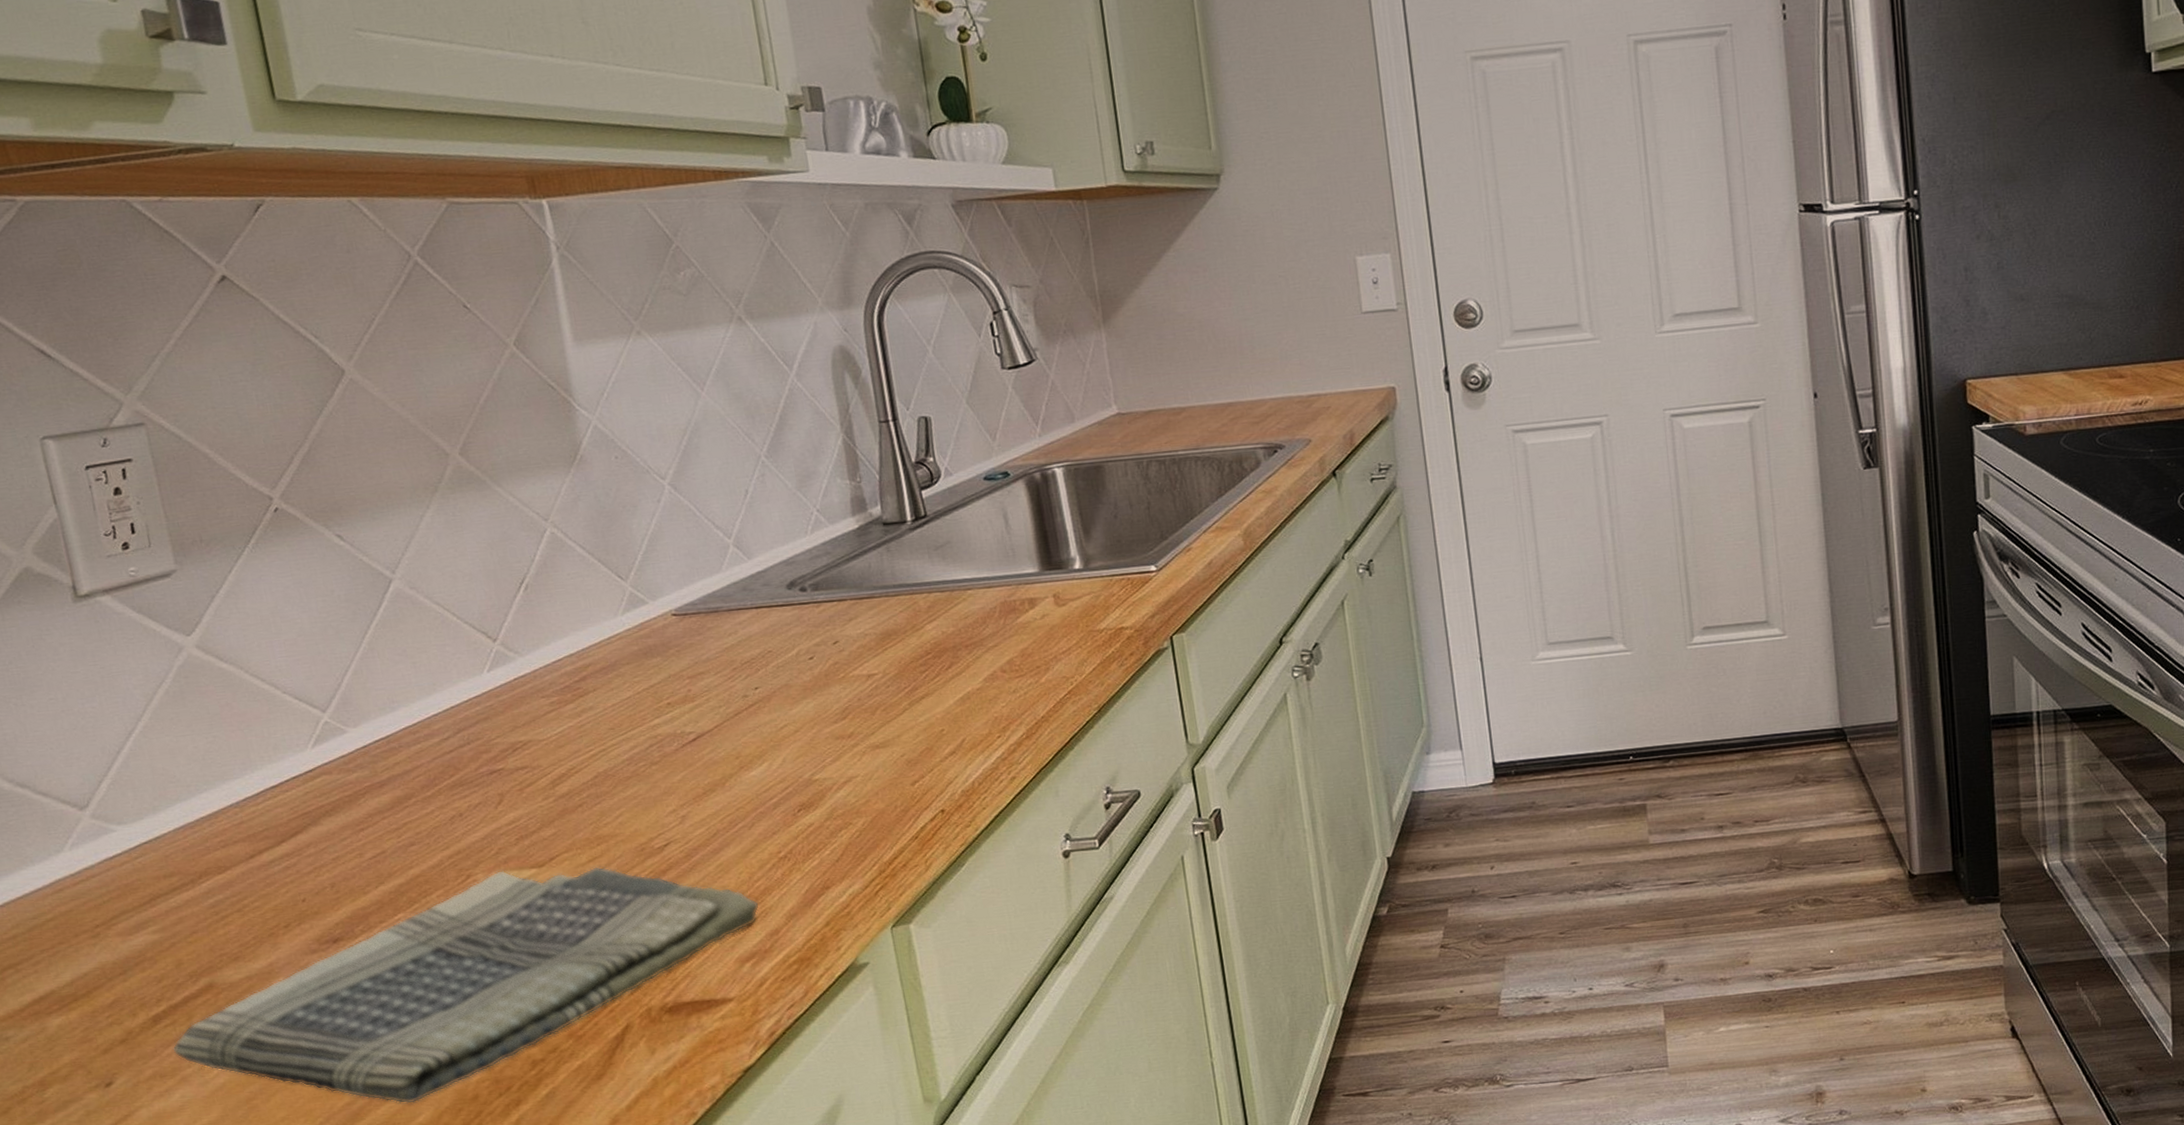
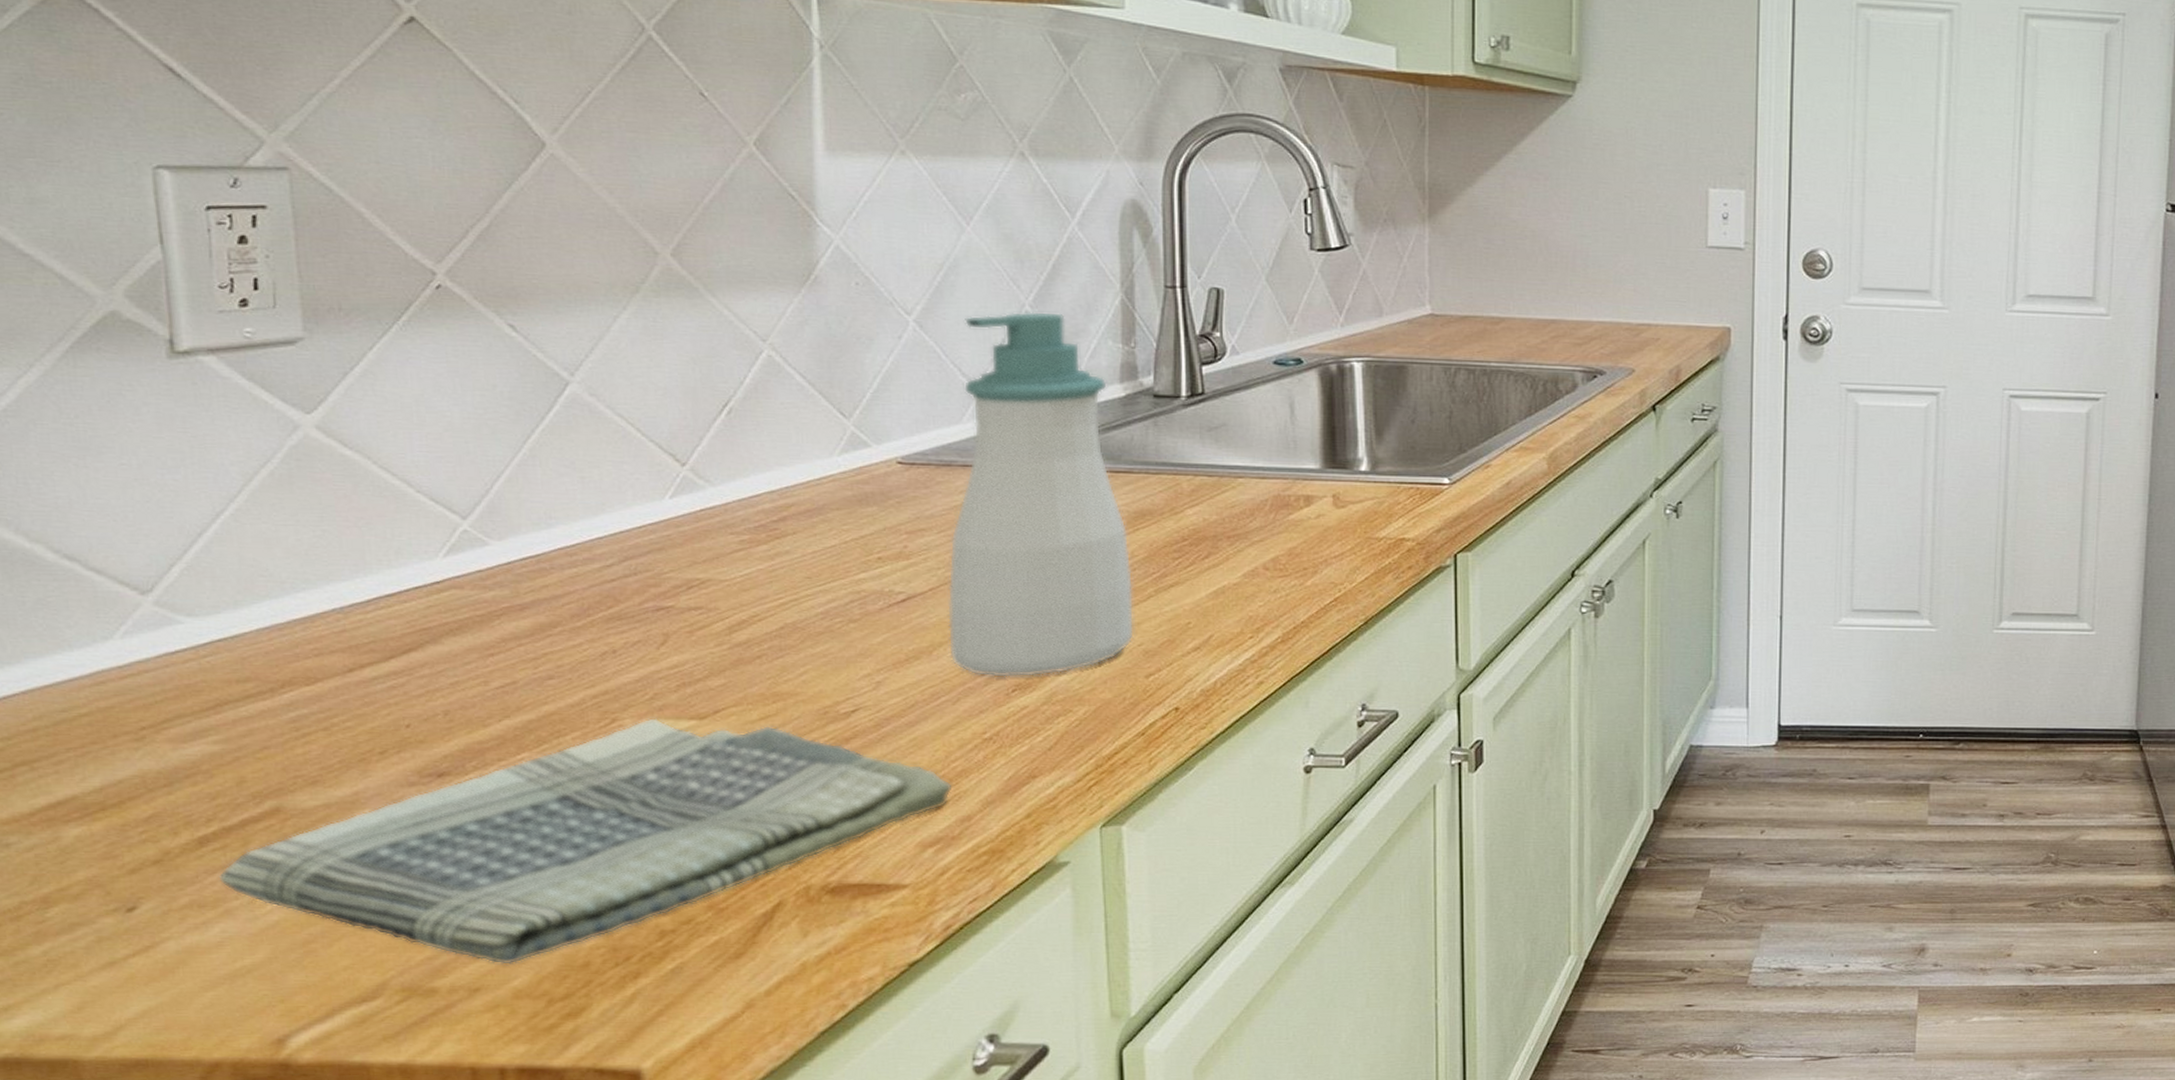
soap bottle: none [711,458,897,801] -> present [947,311,1135,677]

